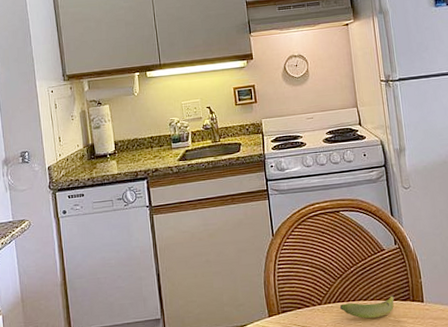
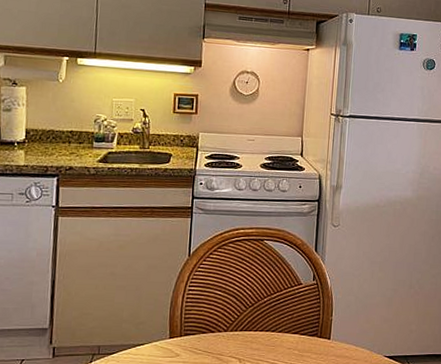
banana: present [339,295,394,319] -> none [245,330,302,350]

